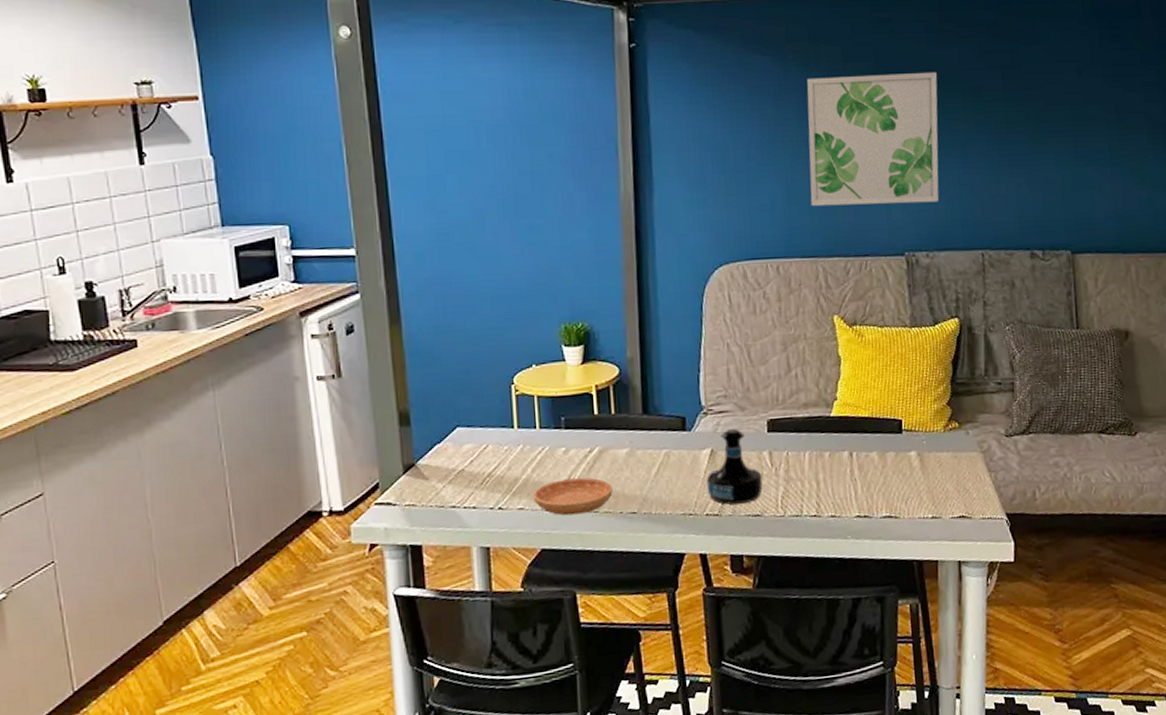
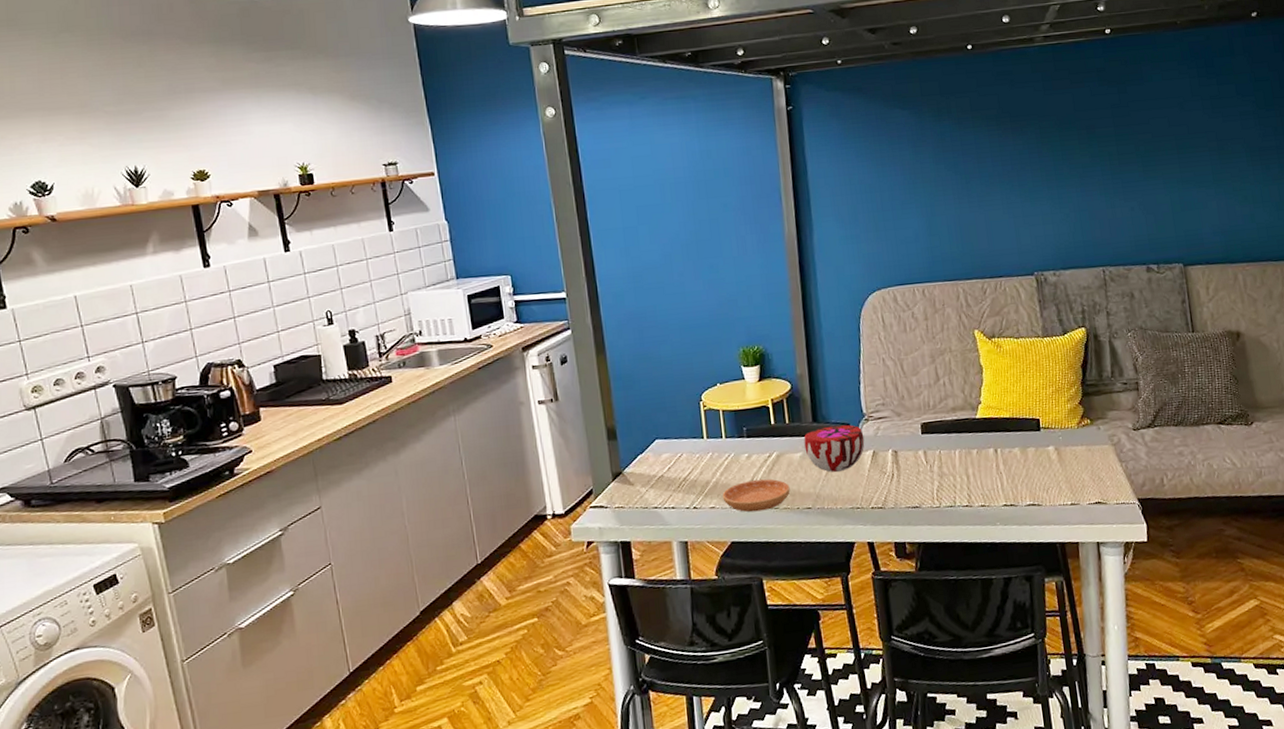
decorative bowl: none [631,418,702,473] -> present [804,424,865,472]
tequila bottle: present [706,428,763,505] -> none [870,431,920,499]
wall art: present [807,71,939,207] -> none [940,114,1062,237]

